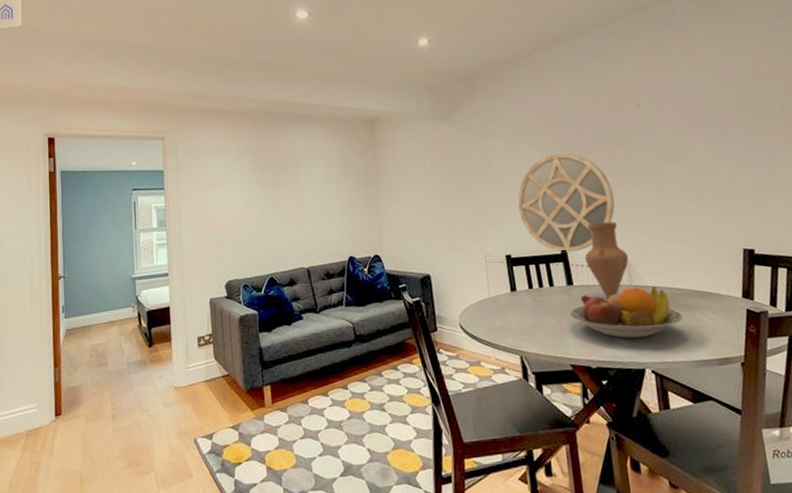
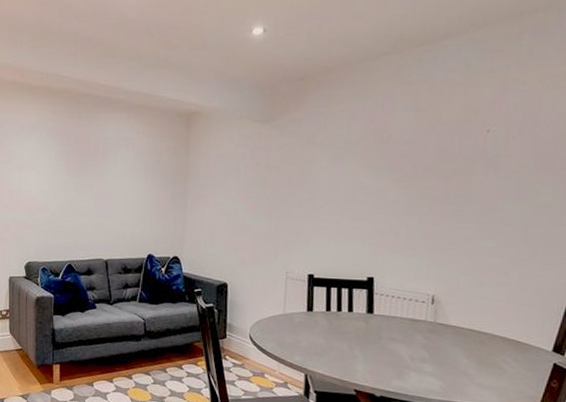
home mirror: present [518,153,615,253] -> none [331,175,438,281]
fruit bowl: present [569,286,683,339] -> none [363,324,482,376]
vase: present [584,221,629,299] -> none [391,254,439,332]

